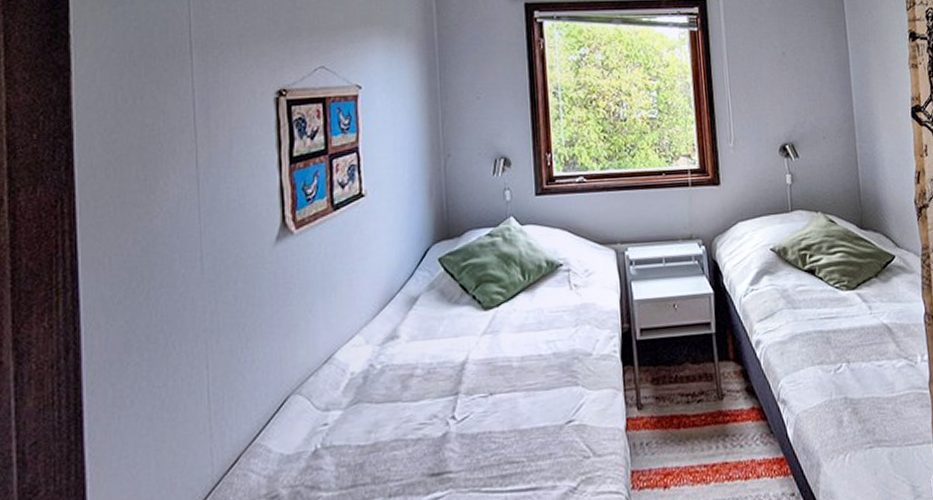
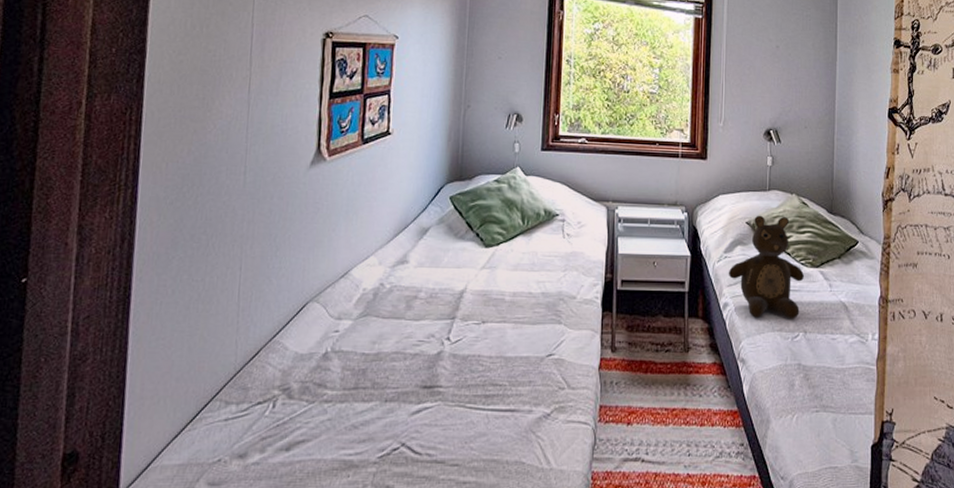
teddy bear: none [756,237,840,353] -> present [728,215,804,320]

